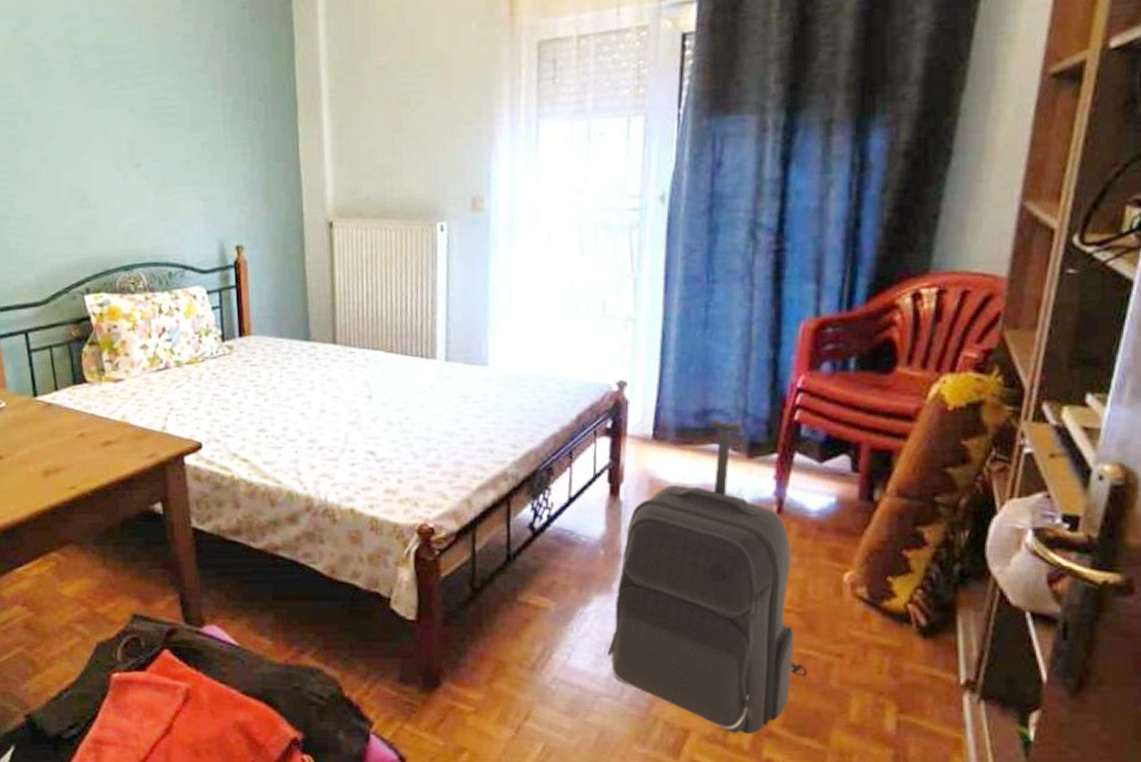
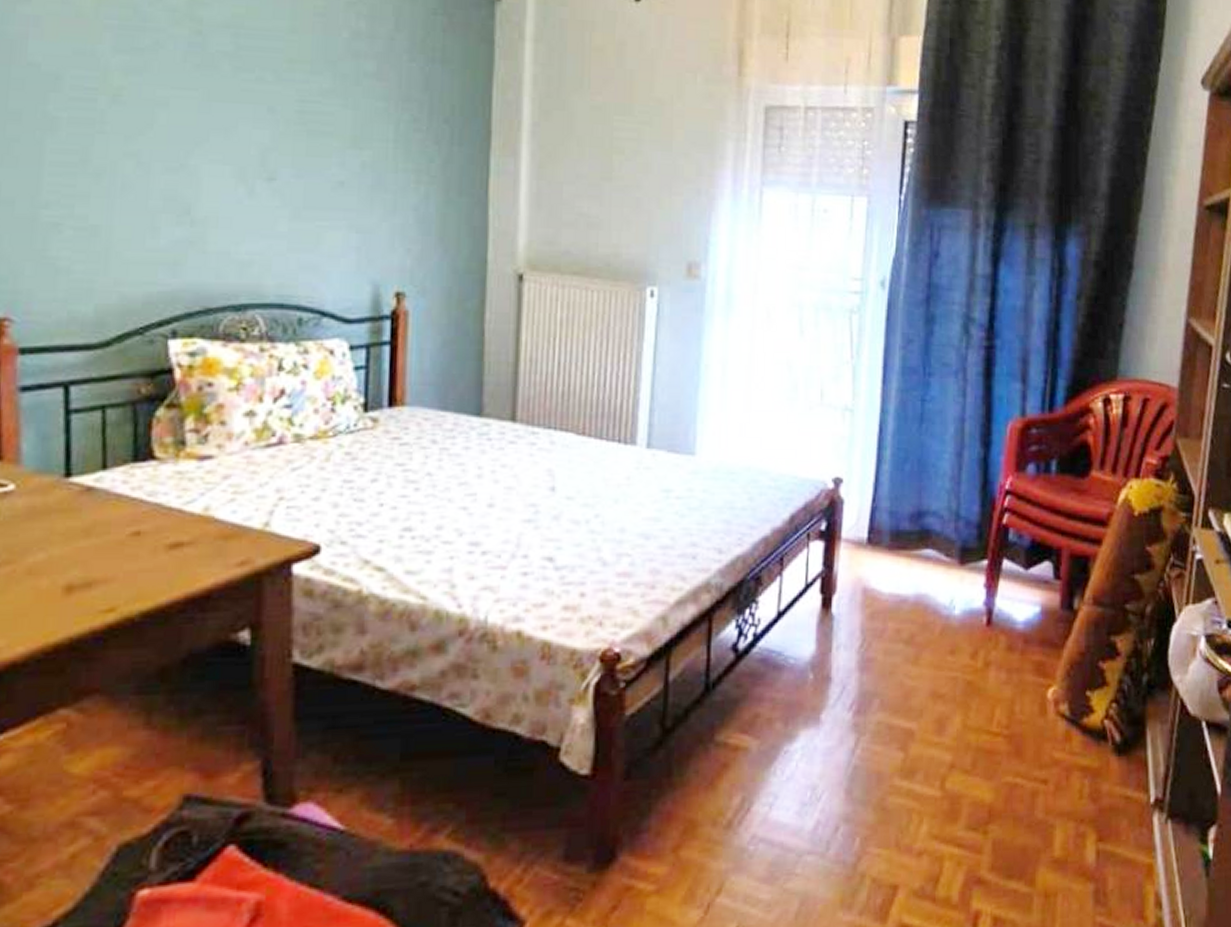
rolling backpack: present [608,419,808,735] -> none [813,522,1015,885]

